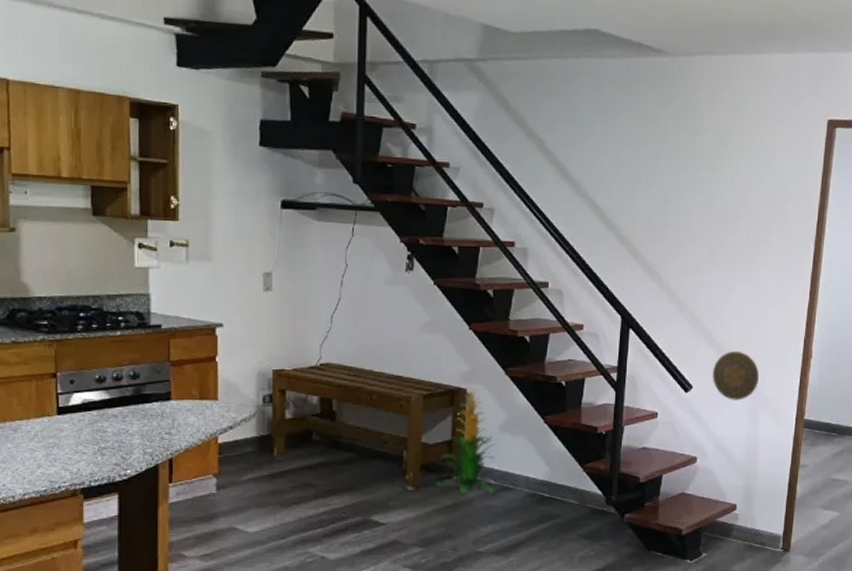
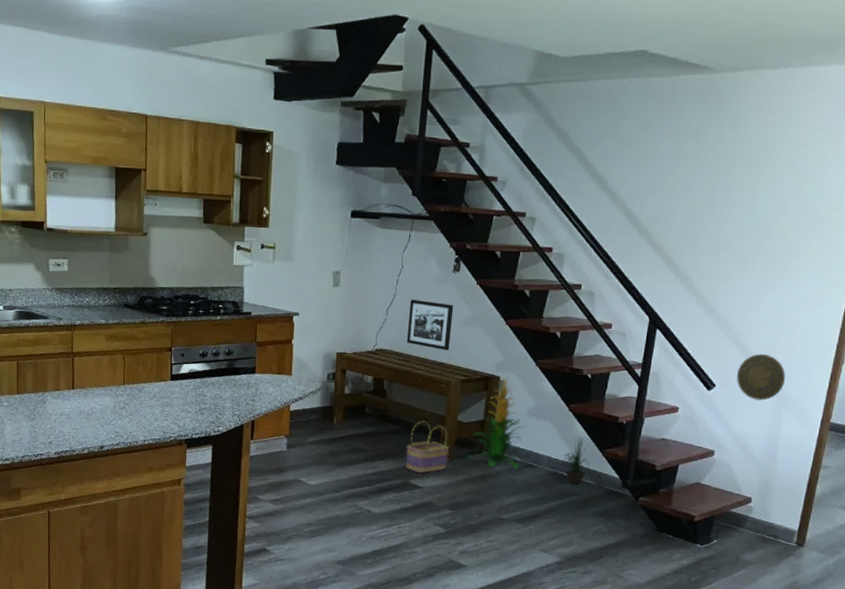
picture frame: none [356,304,409,363] -> present [406,299,454,351]
basket: none [364,445,415,508] -> present [406,420,450,474]
potted plant: none [542,452,570,505] -> present [563,437,590,484]

